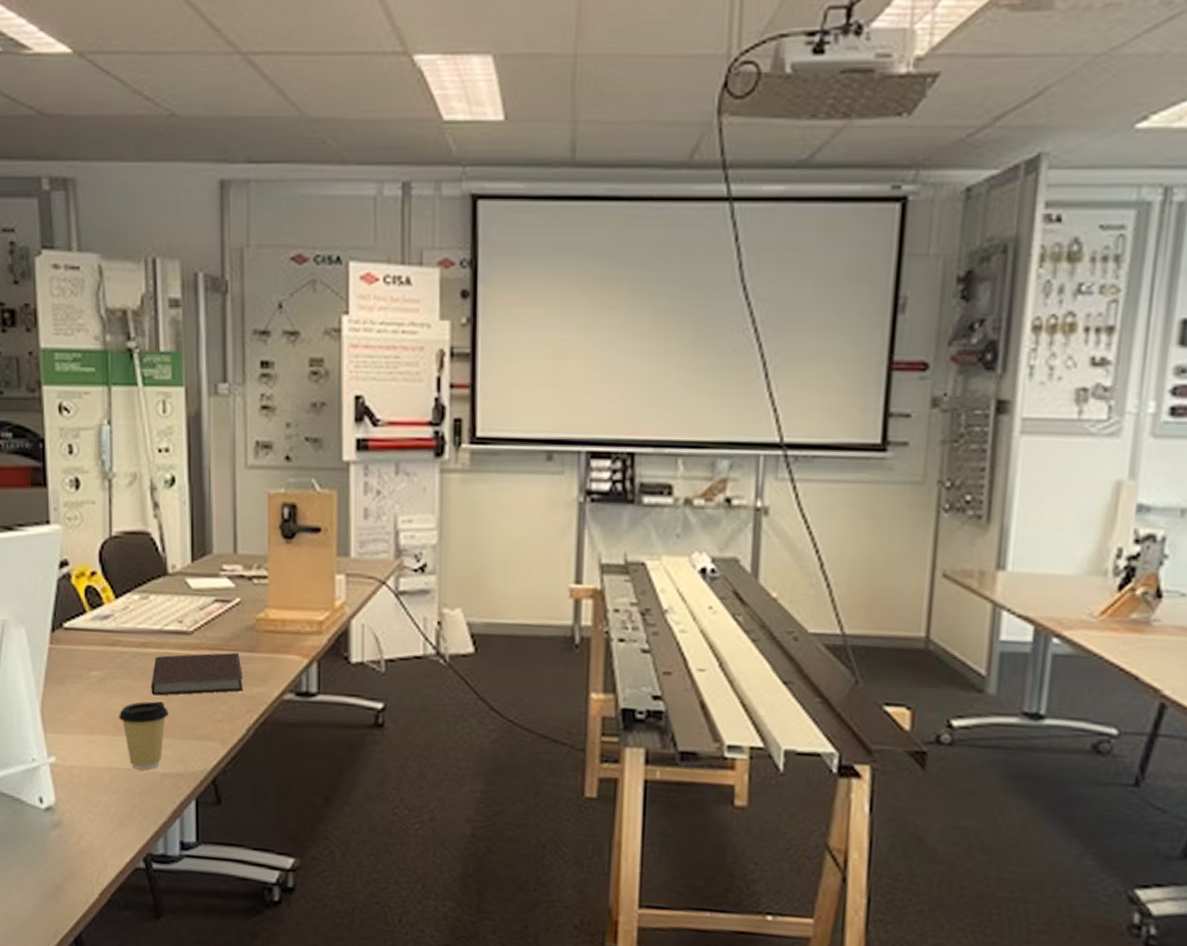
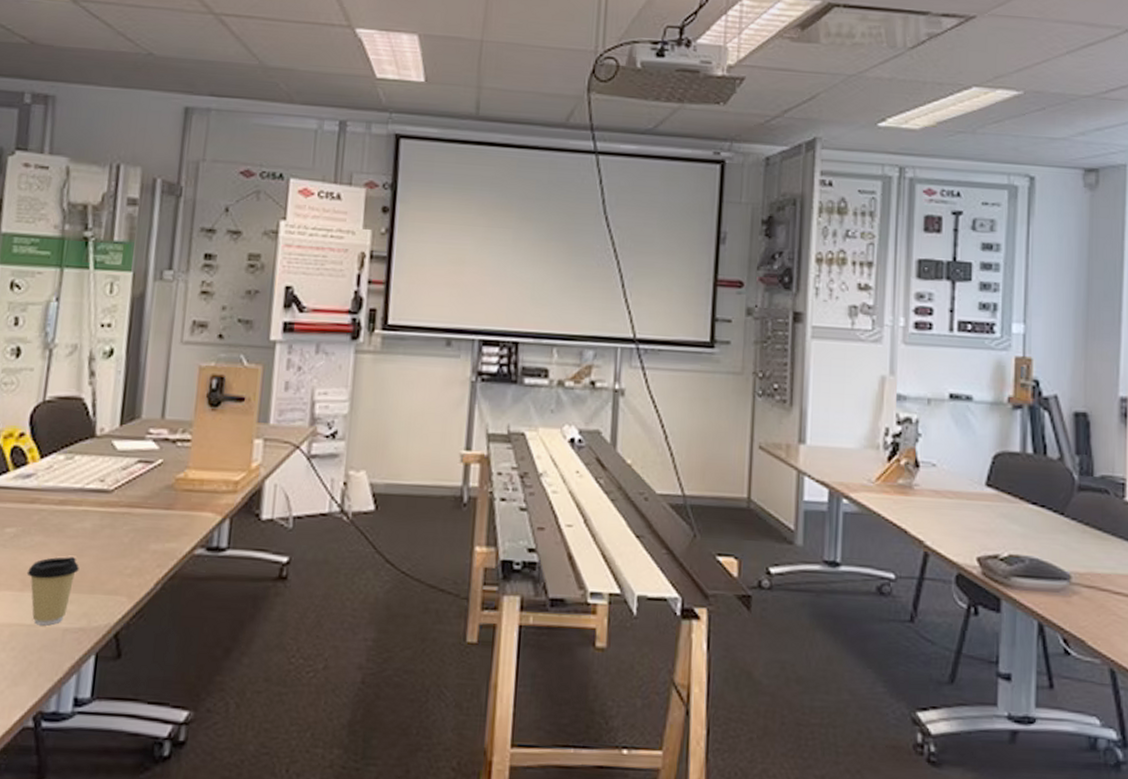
notebook: present [151,652,243,696] -> none [64,509,157,552]

